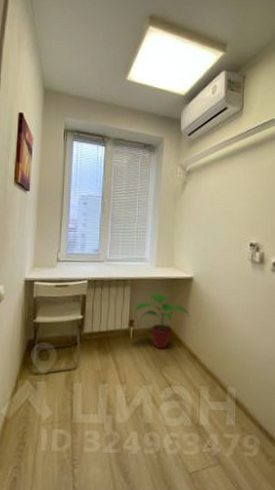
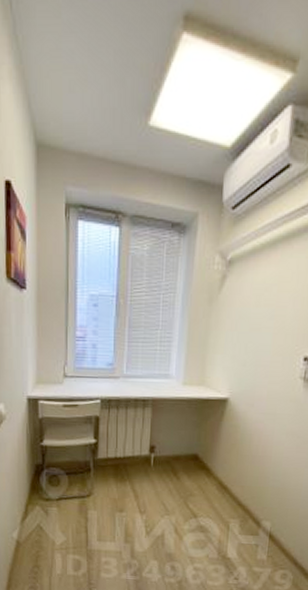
potted plant: present [134,293,190,349] -> none [155,416,223,479]

